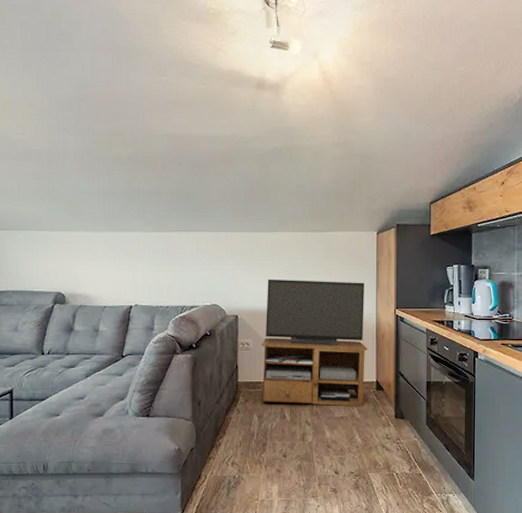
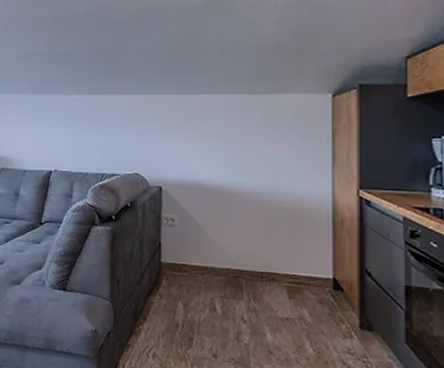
tv stand: present [261,278,368,407] -> none [188,147,321,308]

